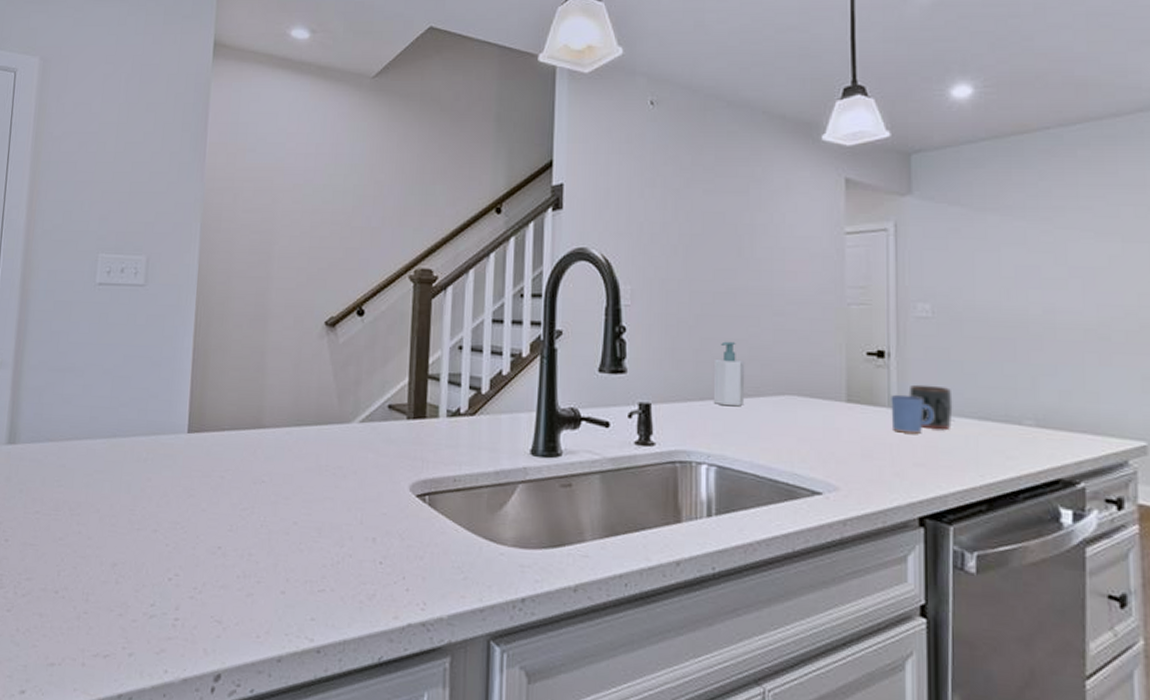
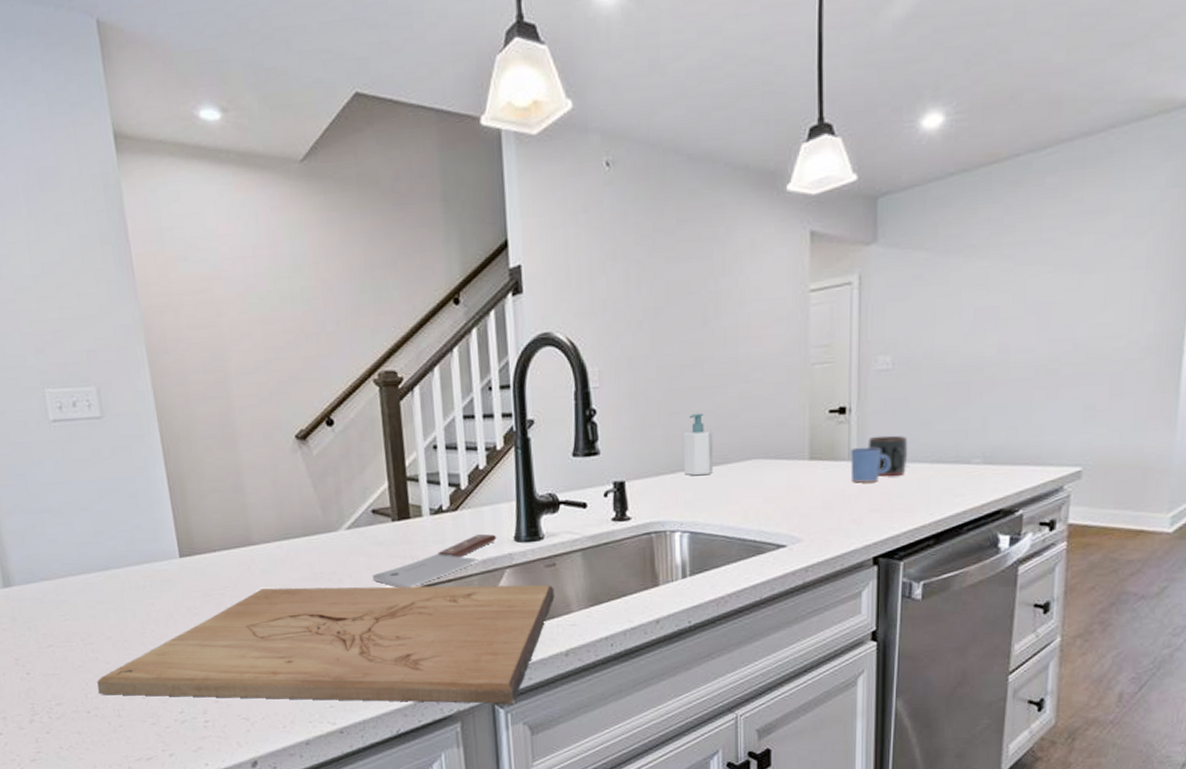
cutting board: none [71,476,568,643] -> present [97,585,555,705]
knife: none [378,442,513,493] -> present [372,533,497,588]

